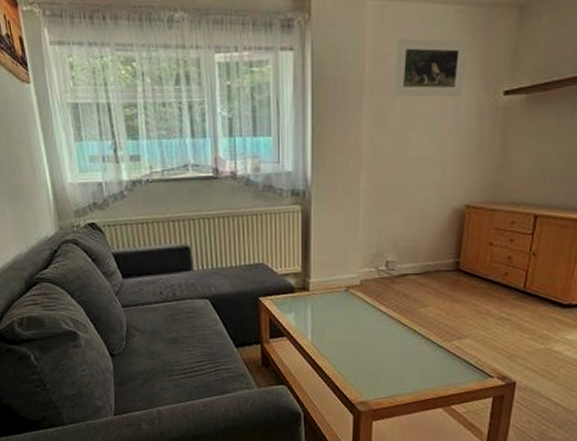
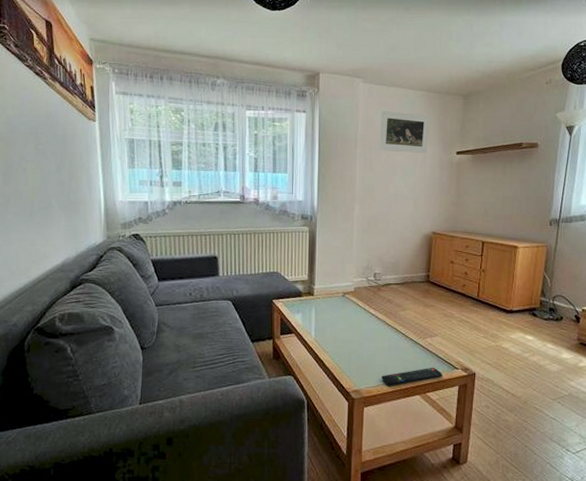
remote control: none [394,376,473,398] -> present [381,368,443,387]

